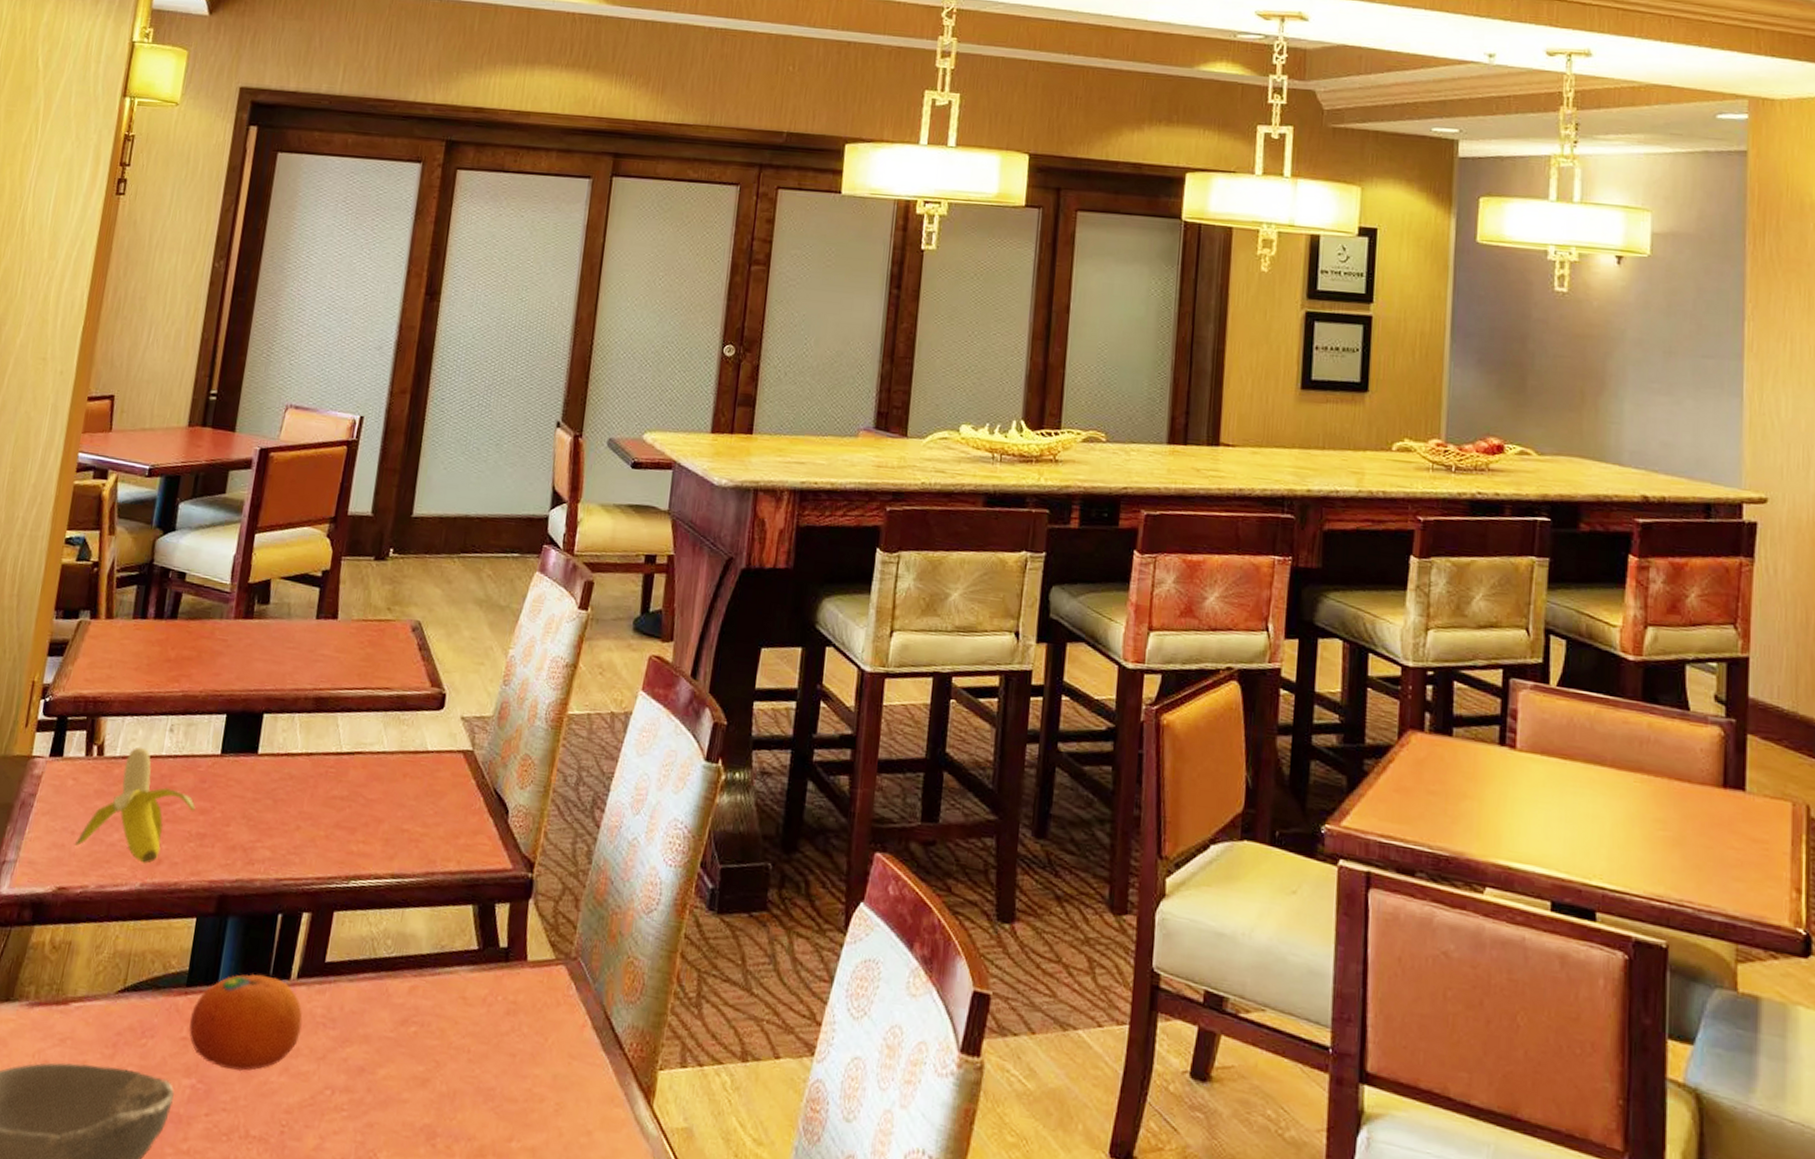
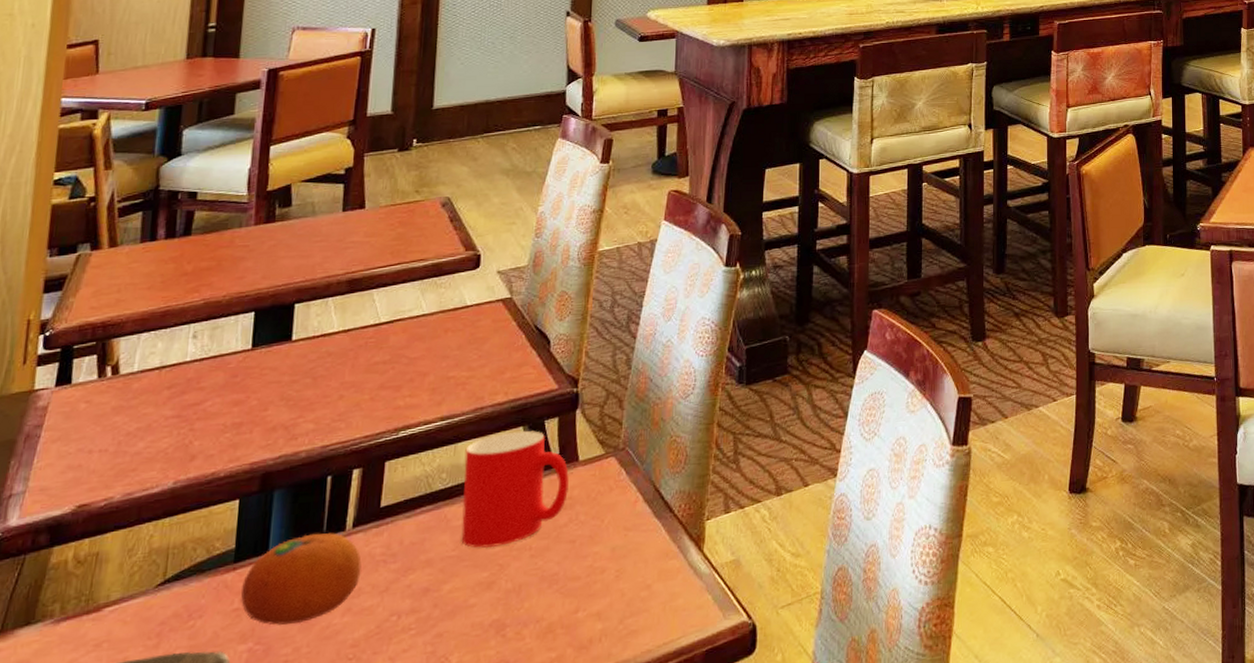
banana: present [75,746,196,864] -> none [94,358,229,464]
cup: none [401,907,516,1040] -> present [461,430,569,548]

